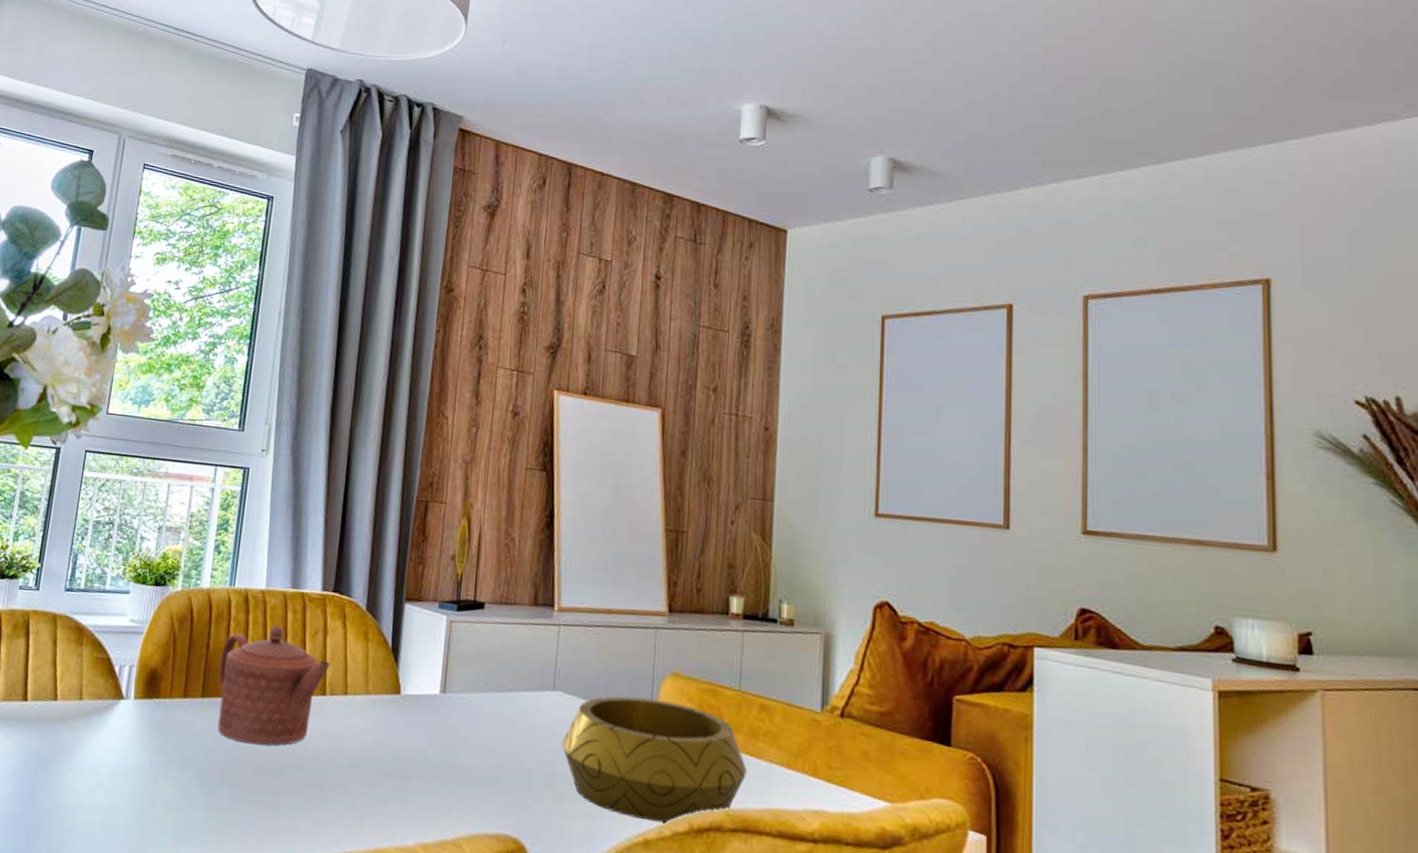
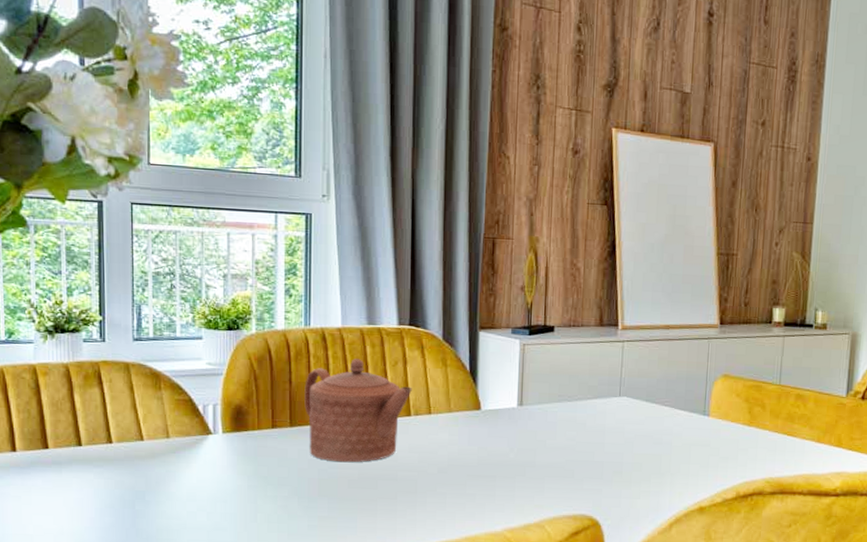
decorative bowl: present [561,696,748,824] -> none [628,397,785,493]

